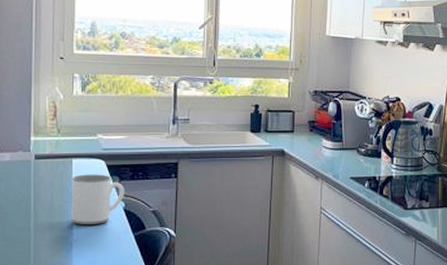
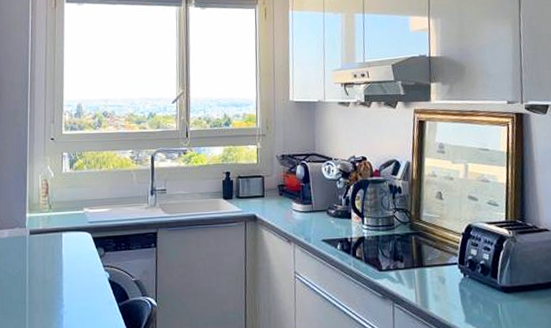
mug: present [71,174,125,224] -> none [61,246,110,296]

